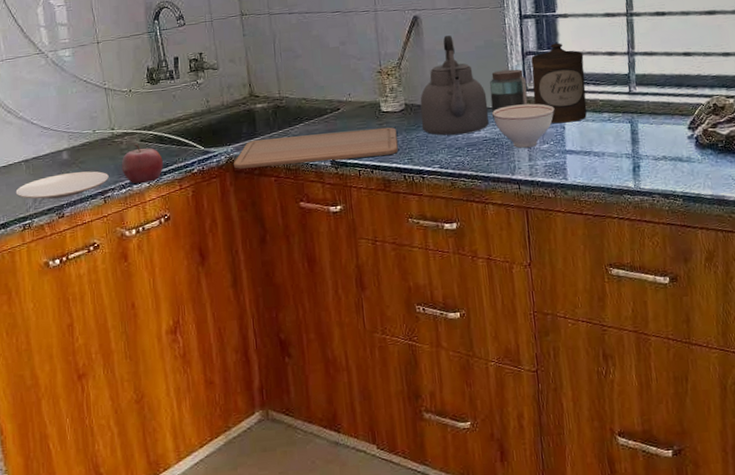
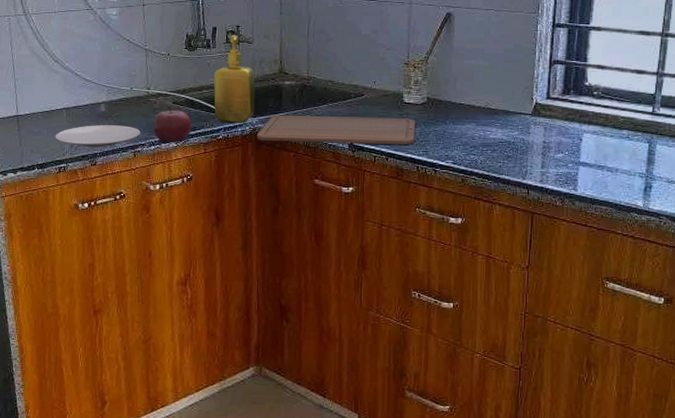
soap dispenser: none [180,62,229,155] -> present [213,35,256,123]
kettle: present [420,35,489,136] -> none [440,36,509,134]
peanut butter: present [490,69,528,118] -> none [512,76,550,122]
bowl: present [492,103,555,148] -> none [512,111,575,155]
canister: present [531,43,587,124] -> none [555,55,611,135]

